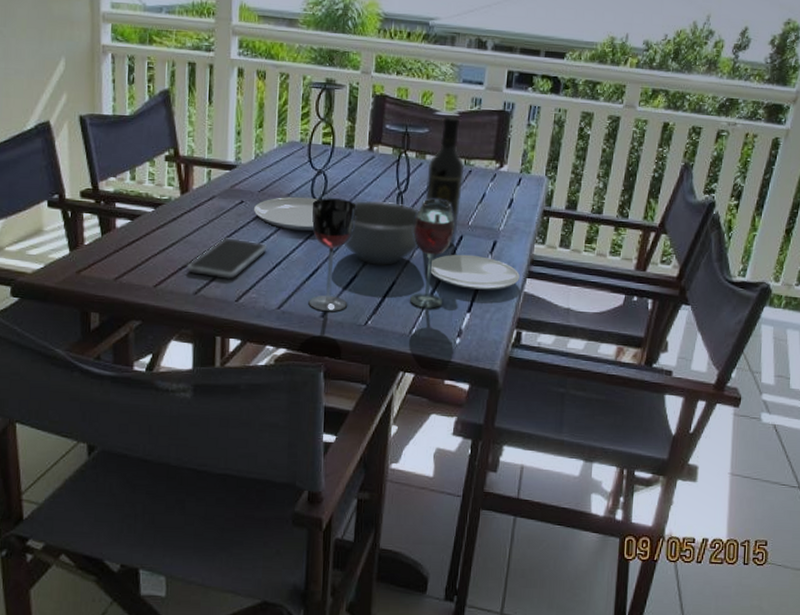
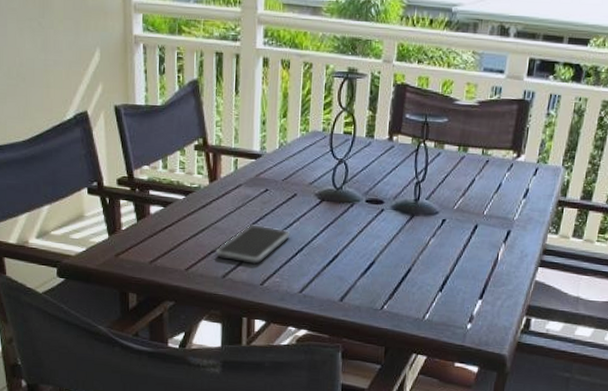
plate: present [253,196,320,232] -> none [277,185,340,219]
wineglass: present [308,198,357,311] -> none [328,187,376,296]
bowl: present [343,200,419,265] -> none [362,189,436,253]
wineglass: present [410,199,455,308] -> none [424,189,470,295]
wine bottle: present [425,116,465,246] -> none [442,105,482,235]
plate: present [430,254,520,290] -> none [444,243,532,278]

